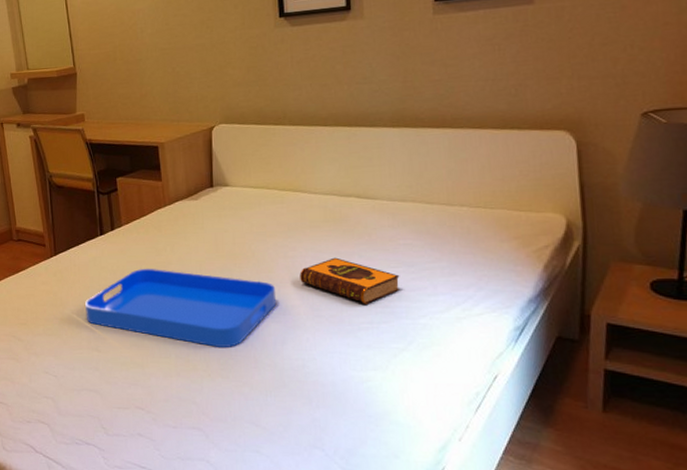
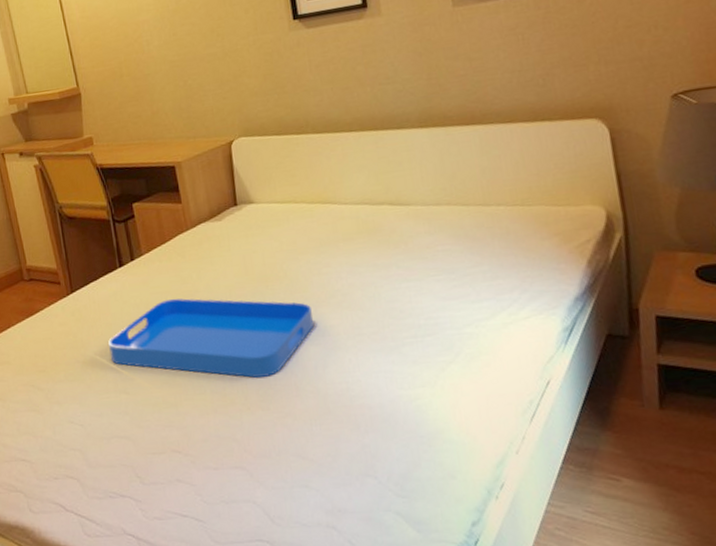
hardback book: present [300,257,400,304] -> none [336,270,442,318]

